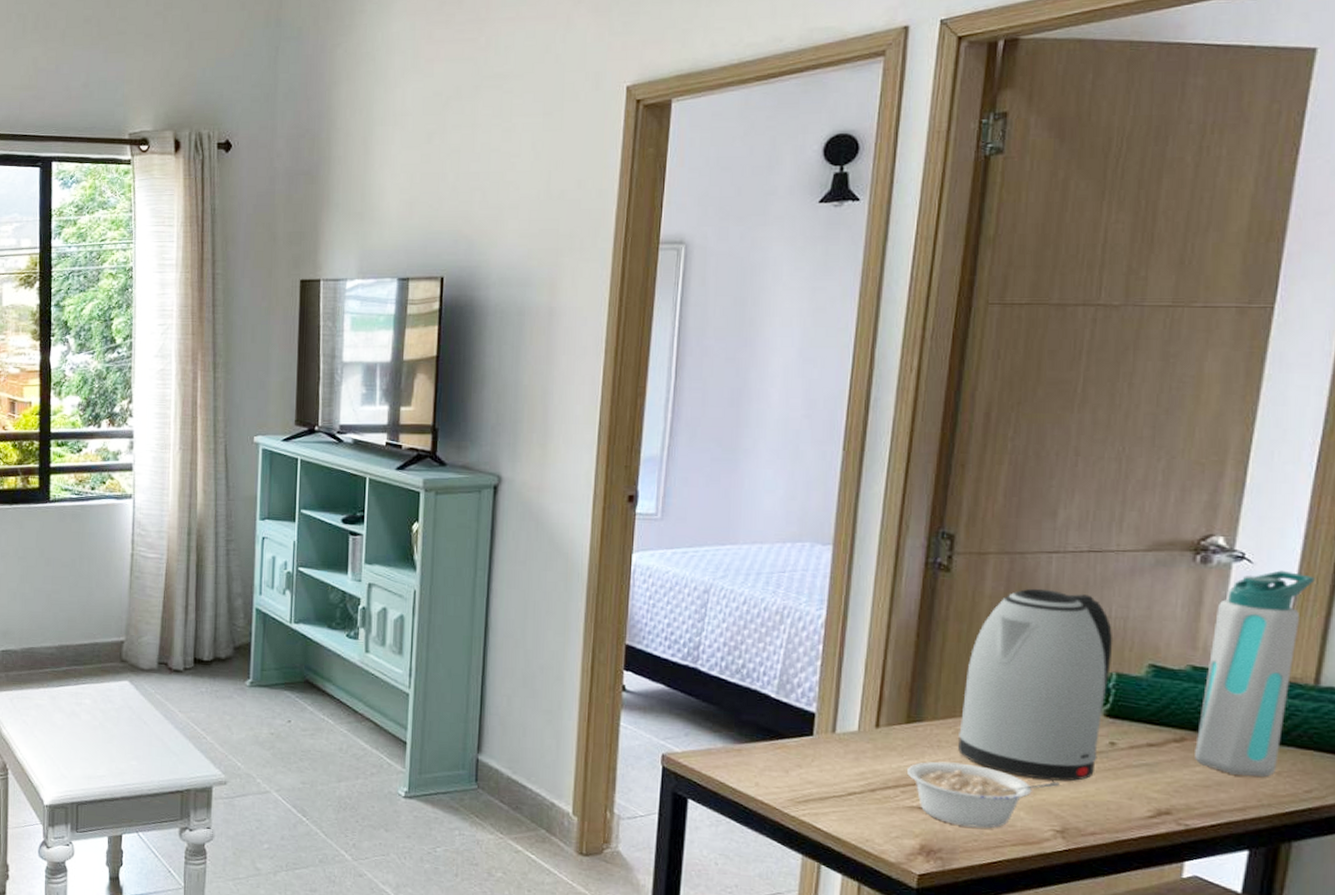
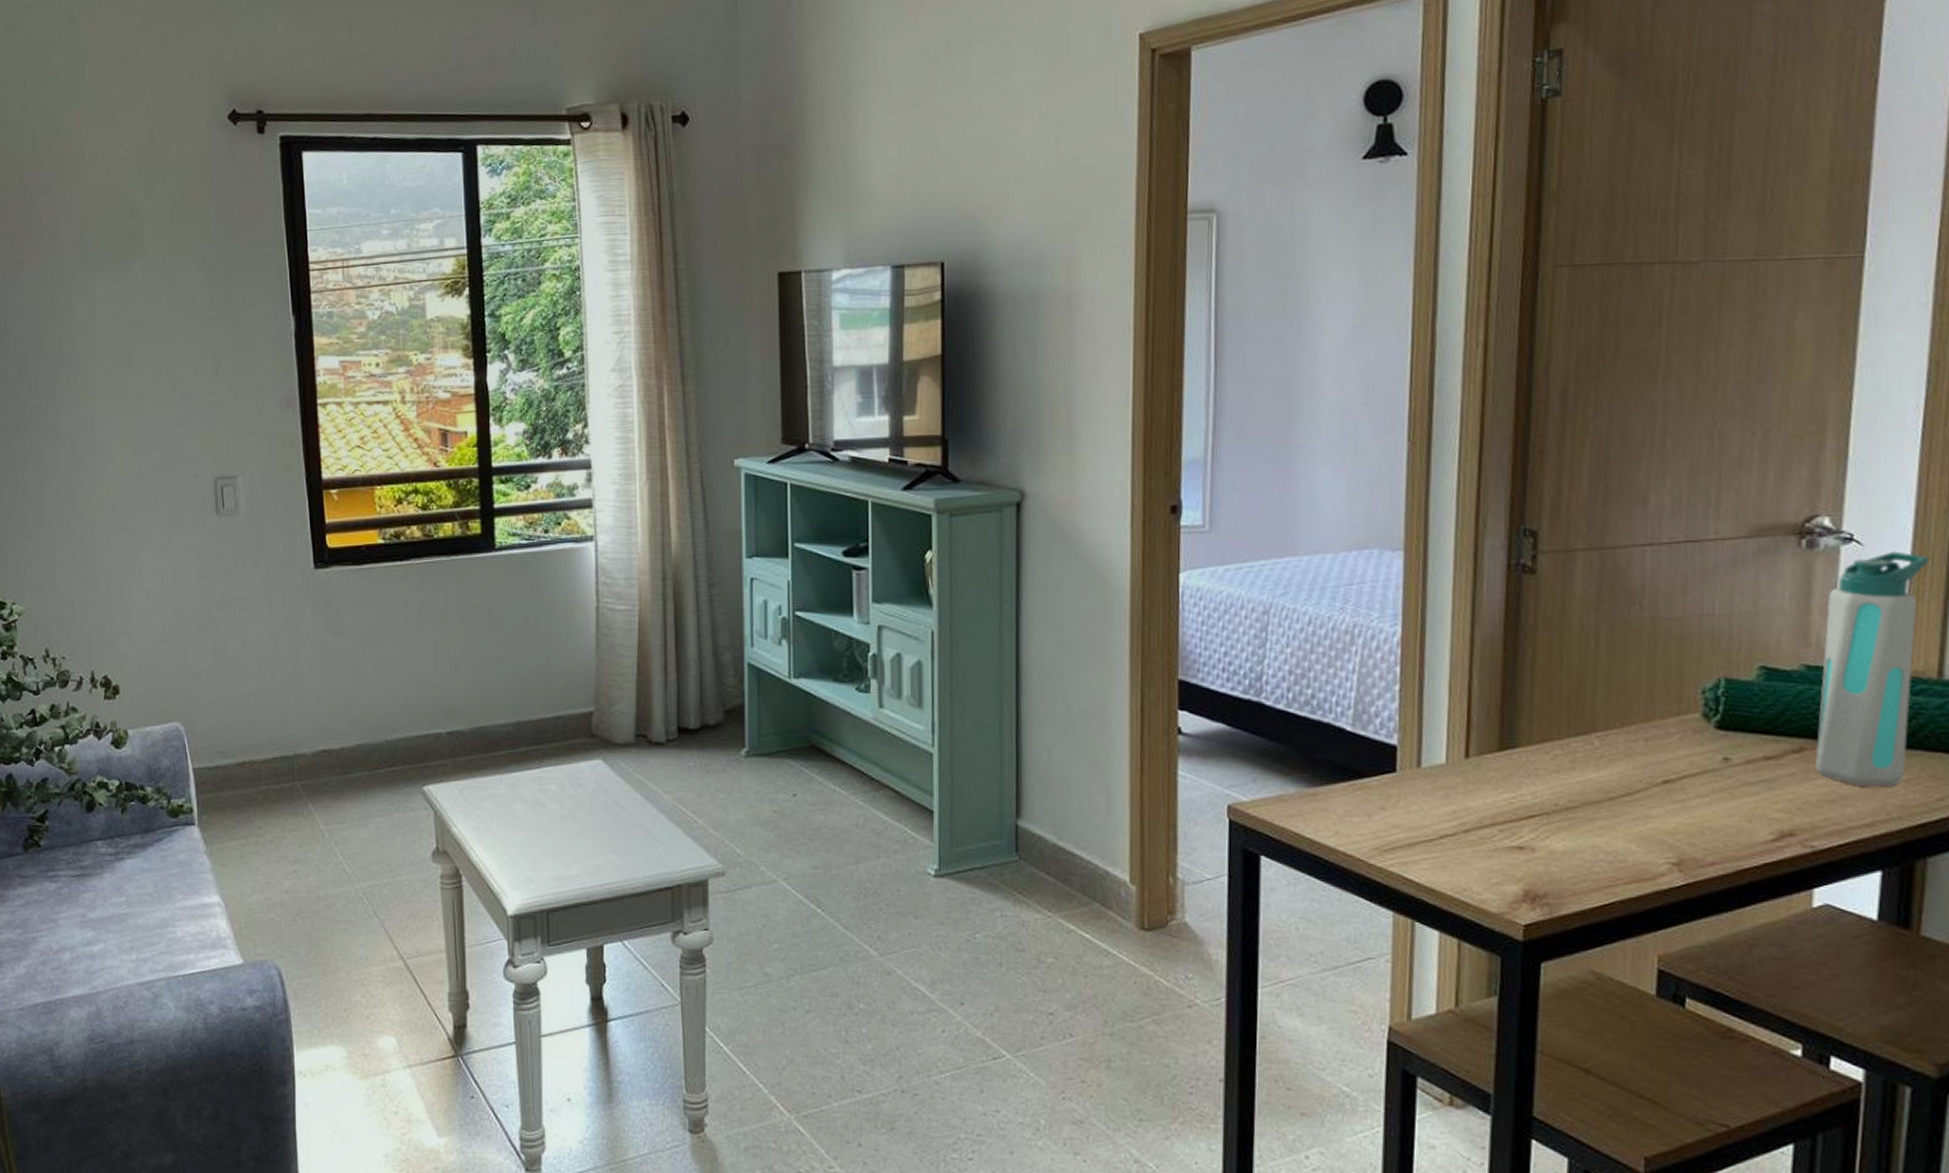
legume: present [906,761,1060,829] -> none [1502,792,1672,866]
kettle: present [958,588,1112,781] -> none [1557,587,1718,806]

